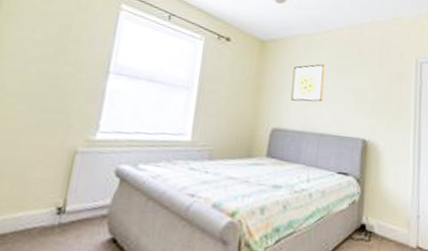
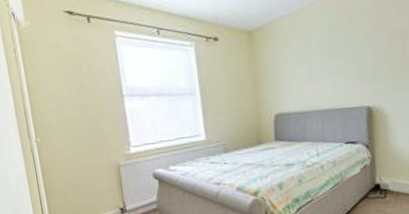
wall art: present [290,64,325,102] -> none [285,40,320,84]

